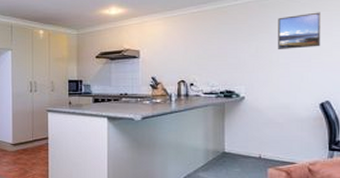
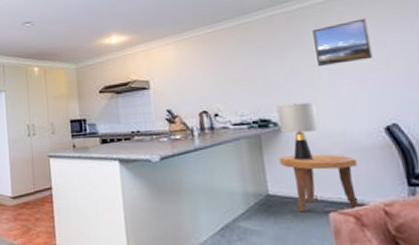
side table: none [237,122,295,167] -> present [279,154,360,213]
lamp: none [240,79,272,126] -> present [276,102,320,161]

